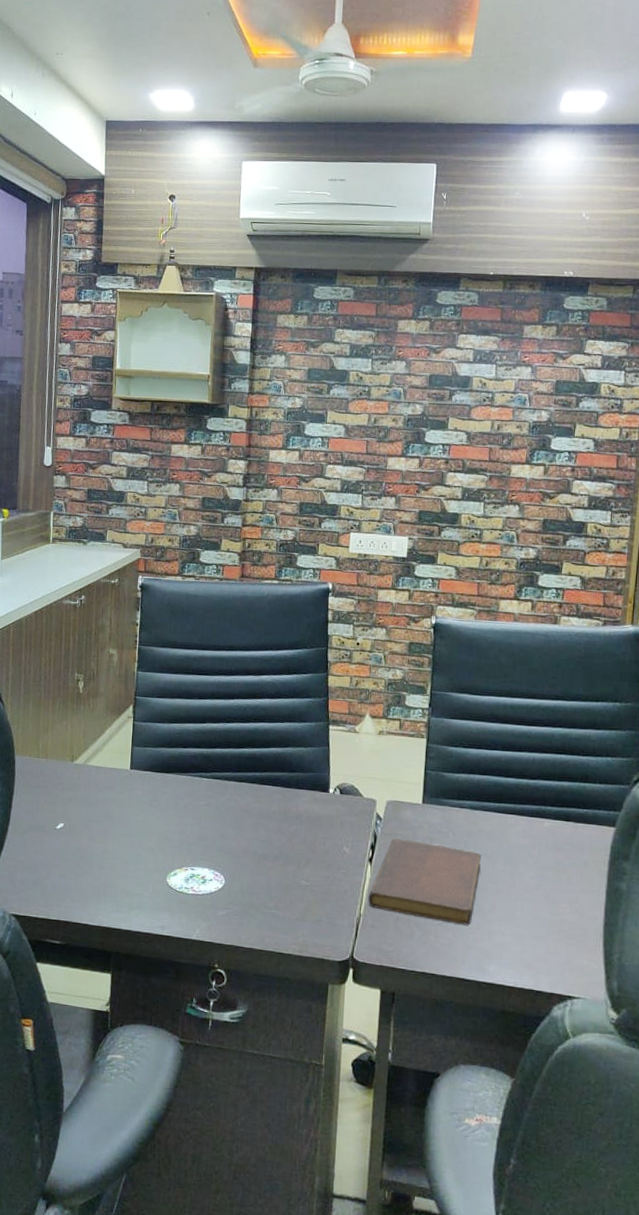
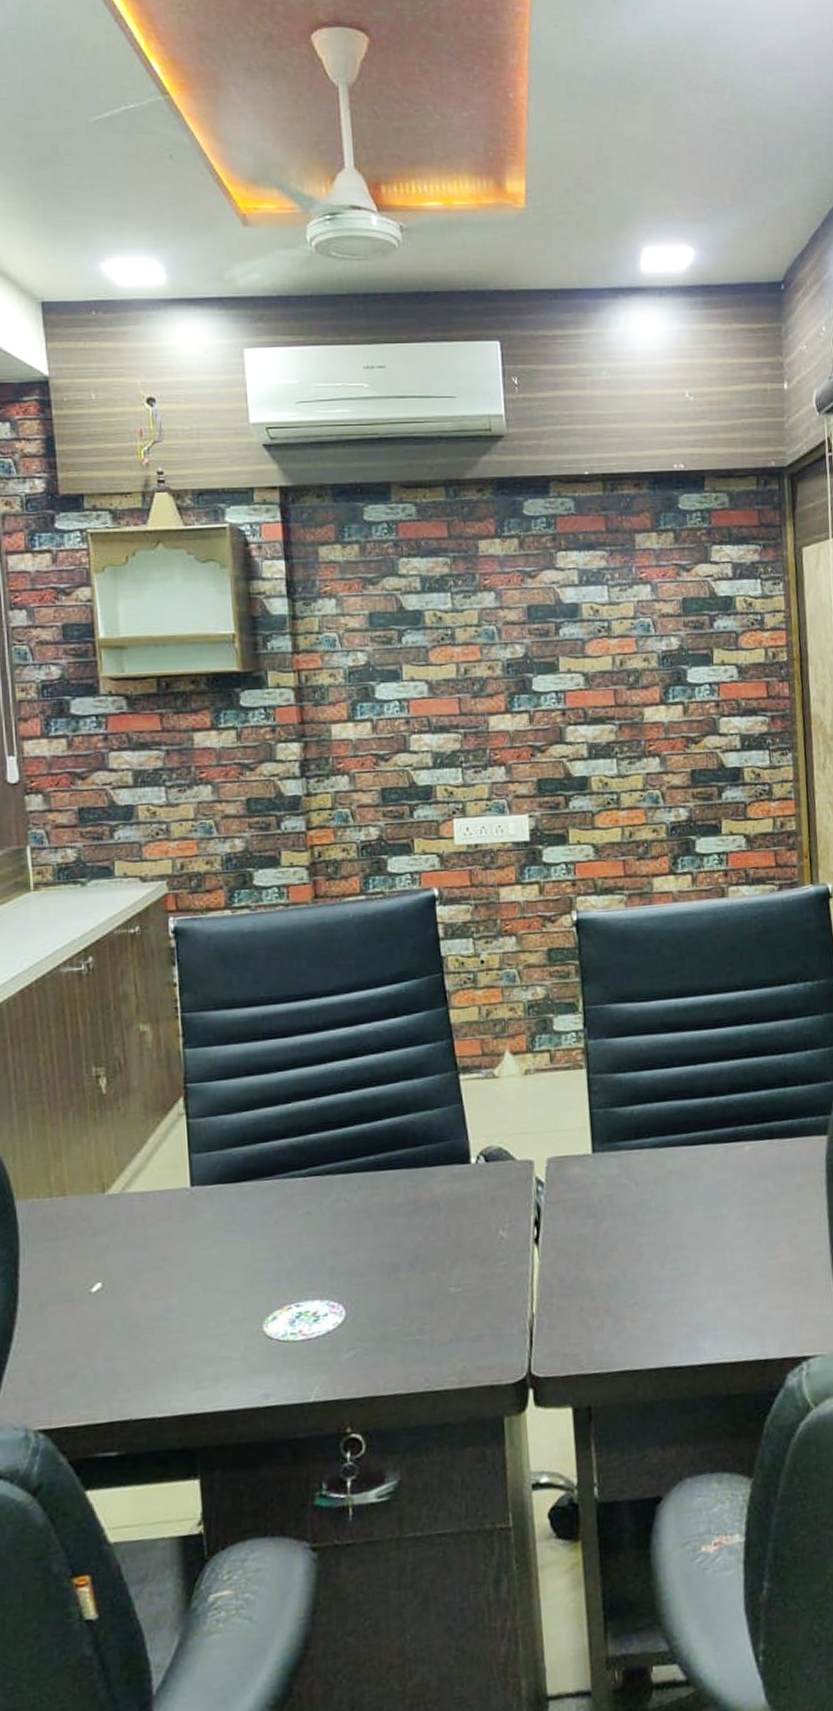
notebook: present [368,838,481,925] -> none [540,1201,676,1302]

